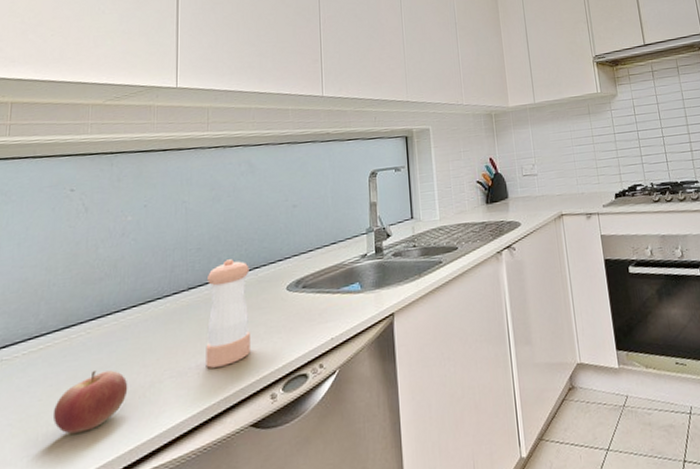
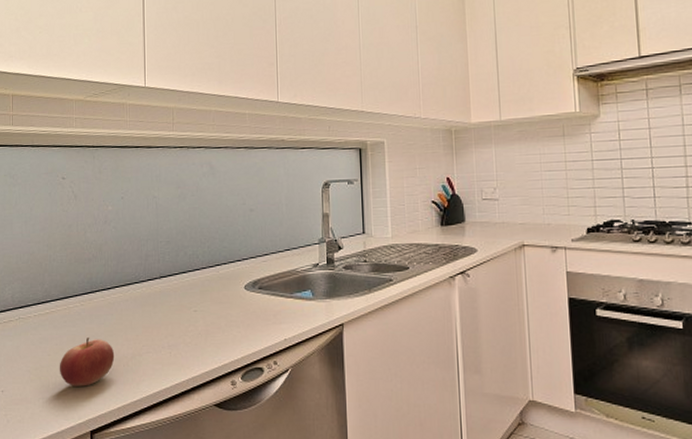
pepper shaker: present [206,259,250,368] -> none [175,254,213,350]

